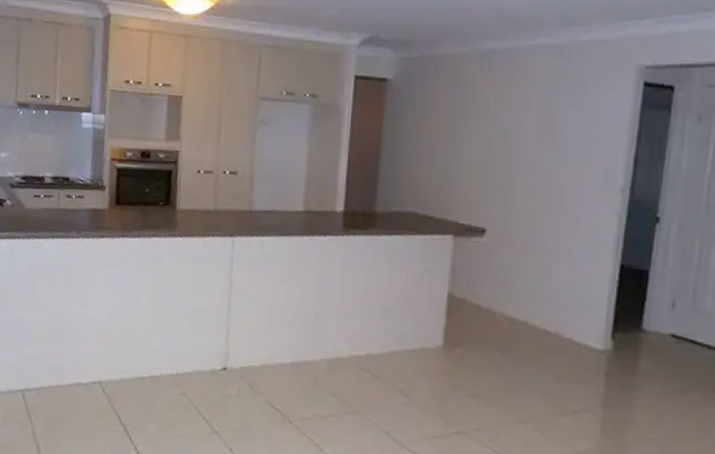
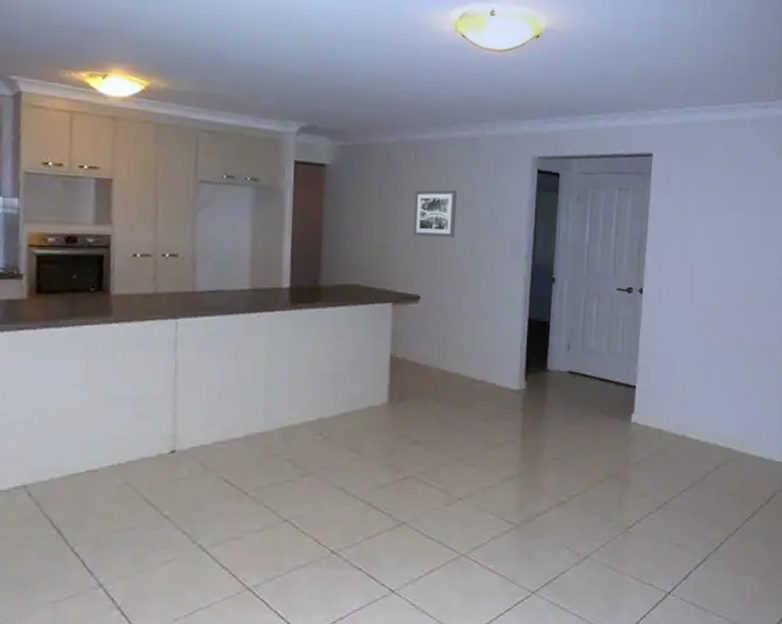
wall art: none [481,106,537,163] -> present [413,189,457,237]

